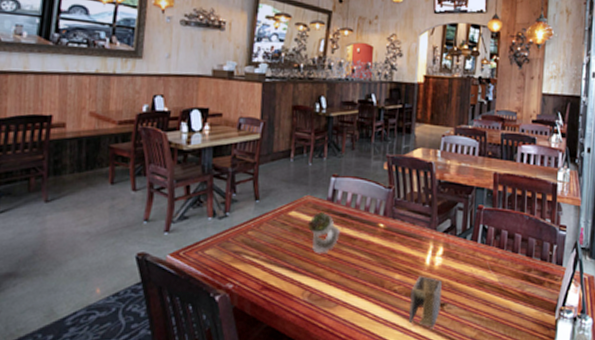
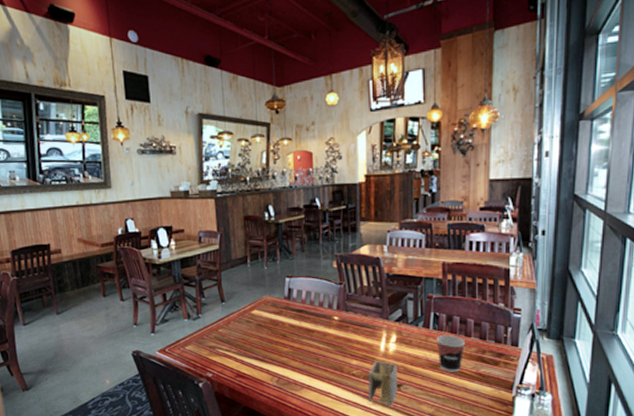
succulent plant: present [307,211,340,254] -> none [269,309,299,346]
cup: none [483,250,513,291] -> present [436,335,466,372]

